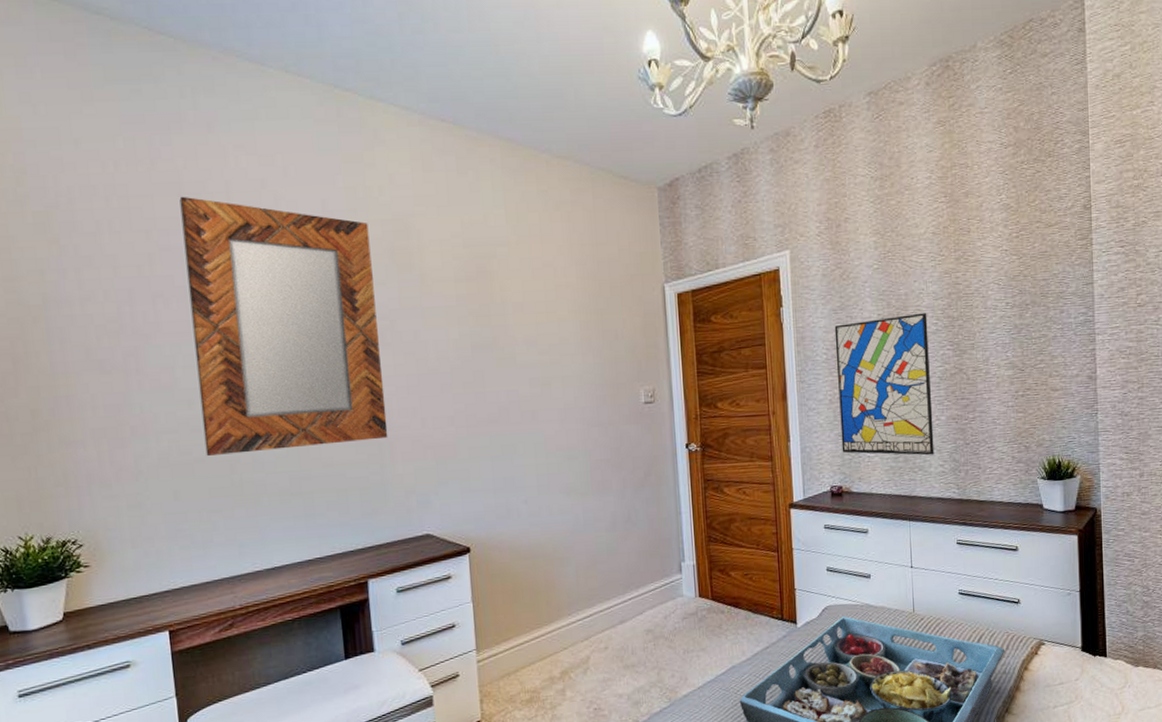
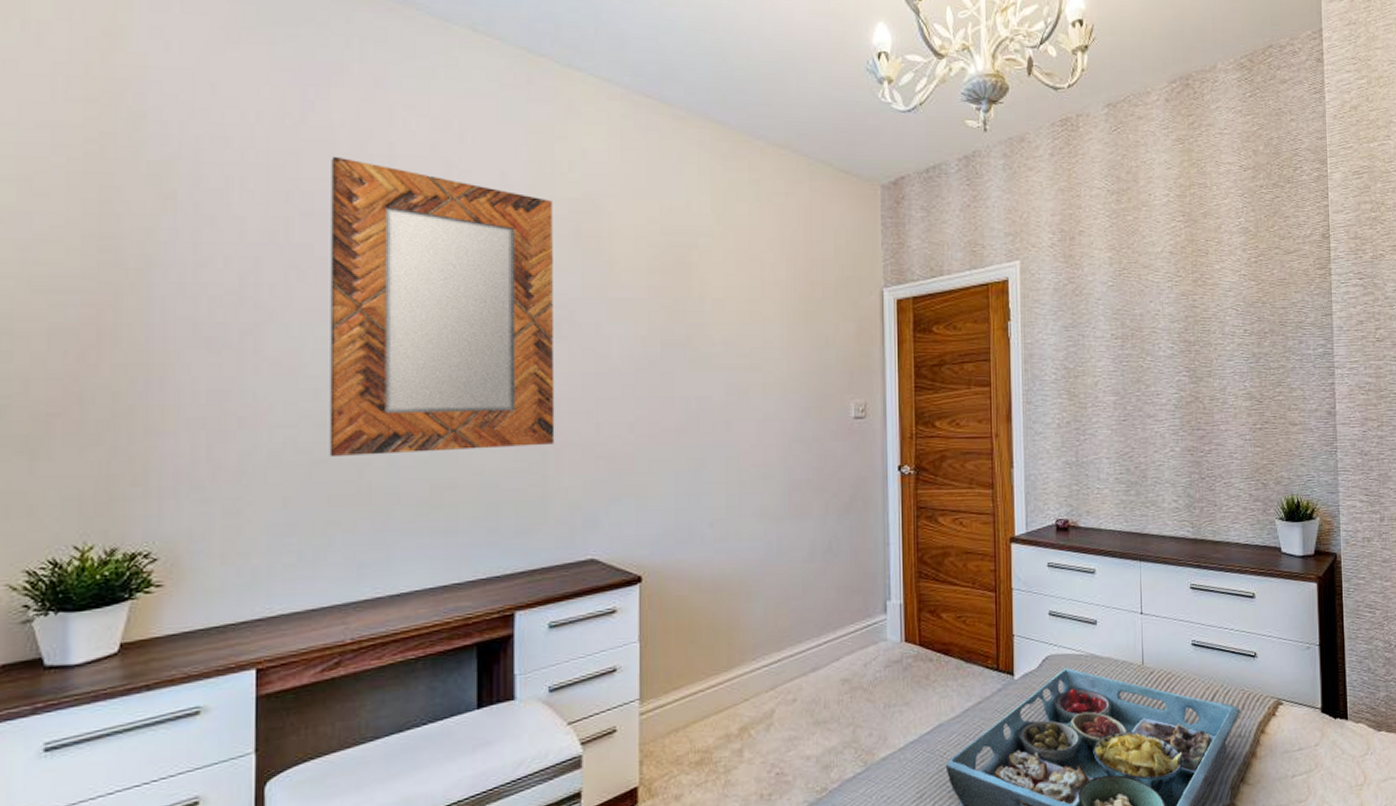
wall art: present [834,313,934,456] -> none [1065,335,1168,489]

